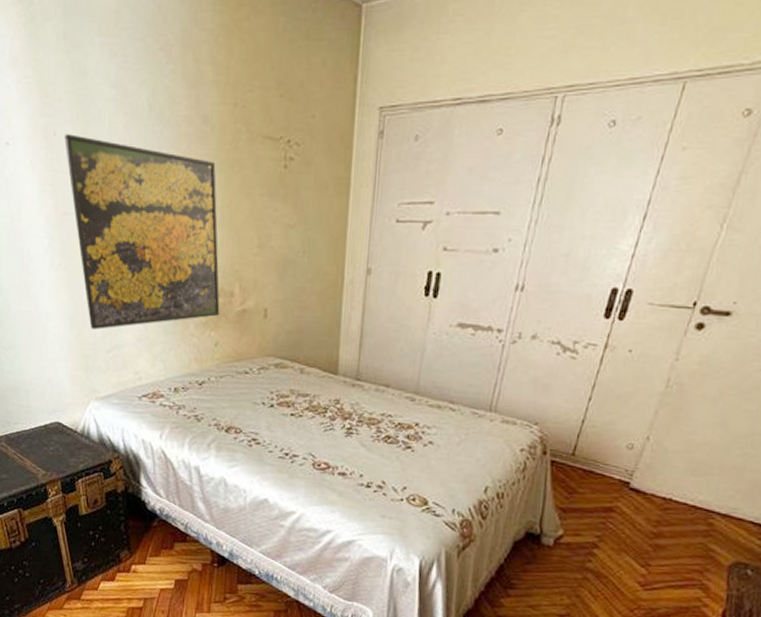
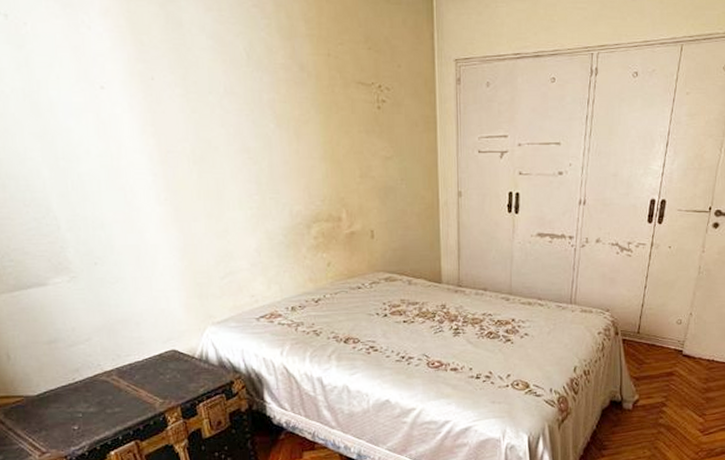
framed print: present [64,134,220,329] -> none [163,79,330,258]

